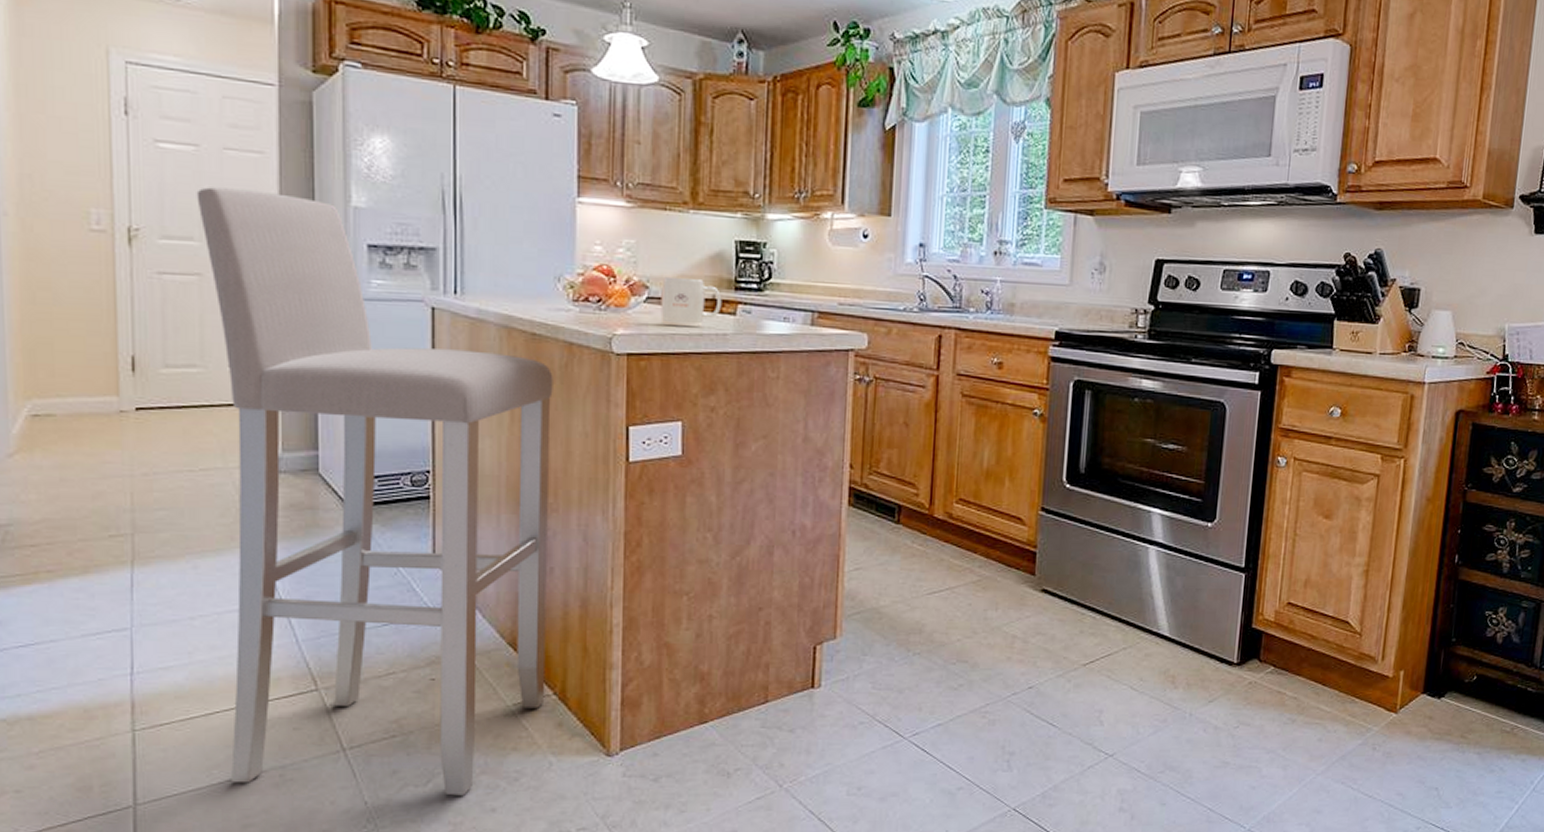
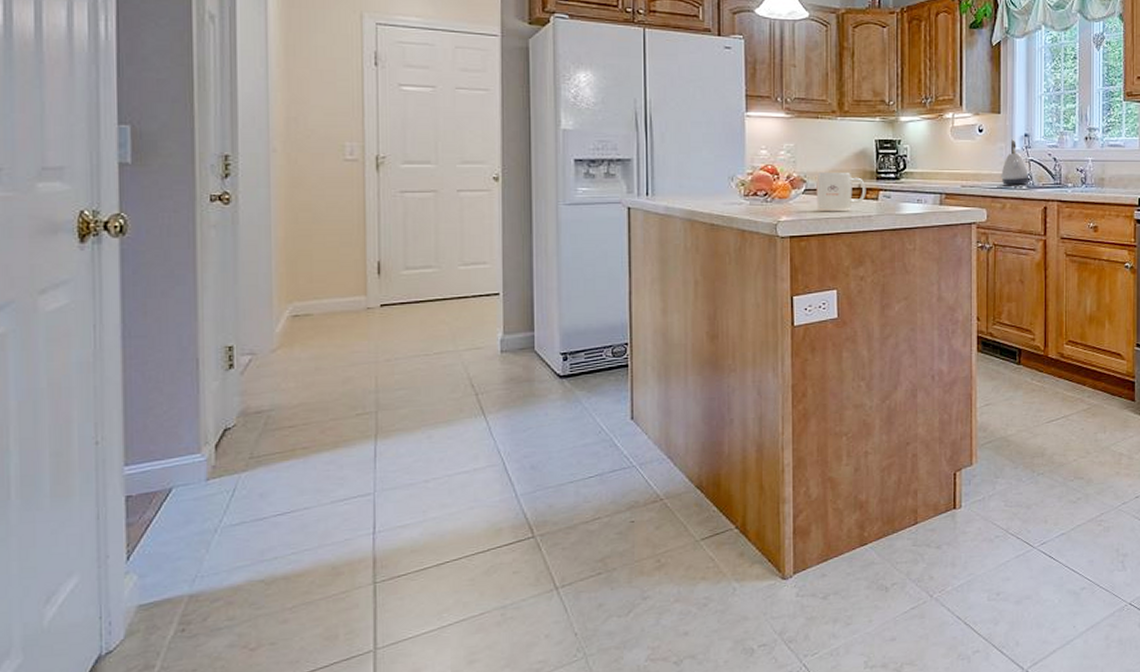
bar stool: present [196,187,553,796] -> none [433,120,730,624]
kettle: none [887,247,923,307] -> present [1001,138,1030,185]

